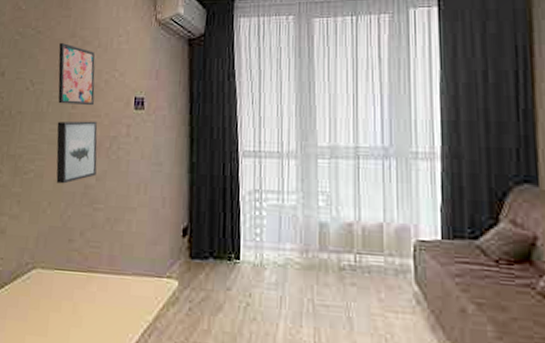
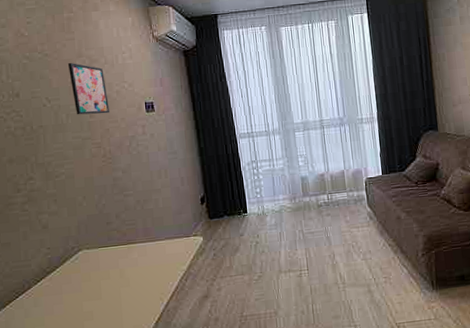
wall art: present [56,121,98,184] -> none [79,126,122,181]

